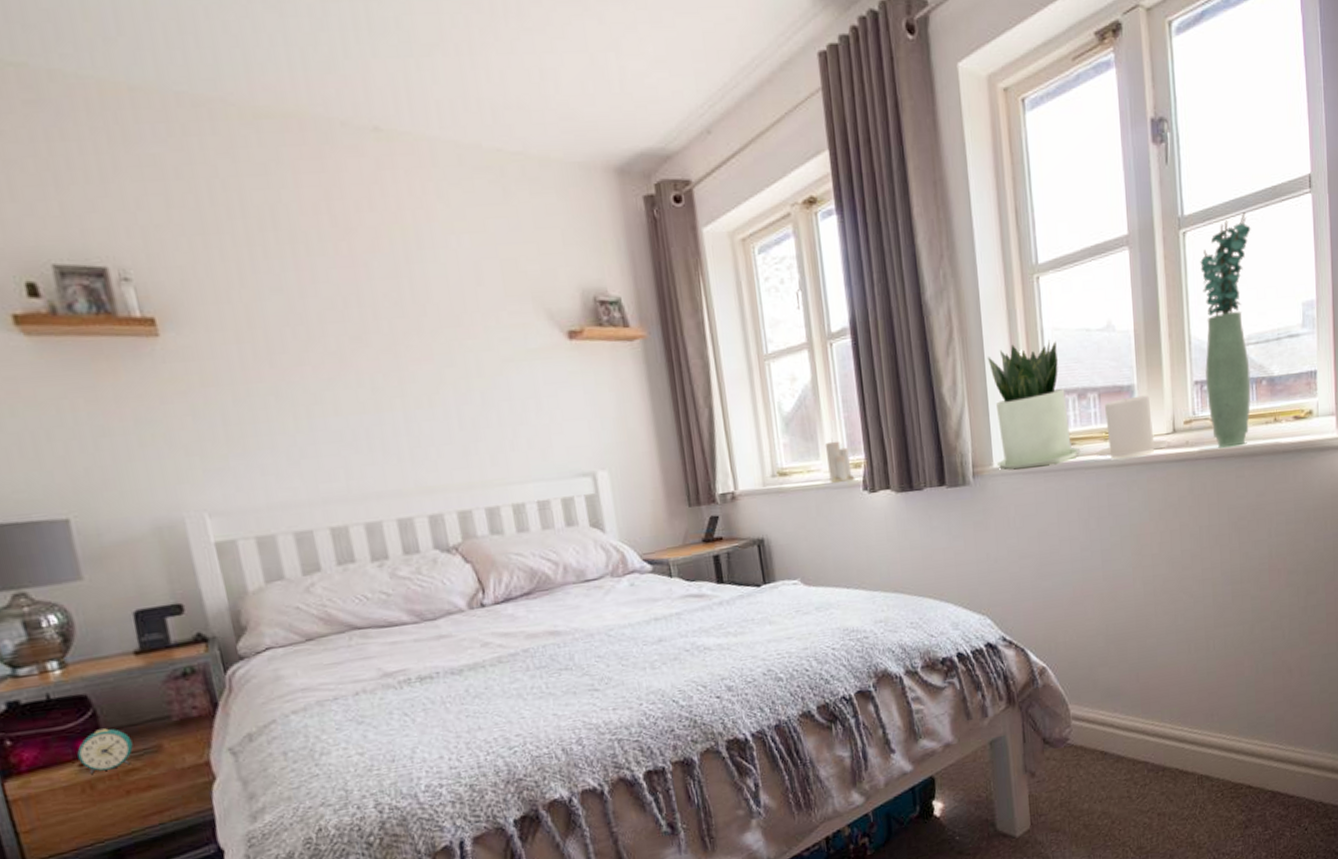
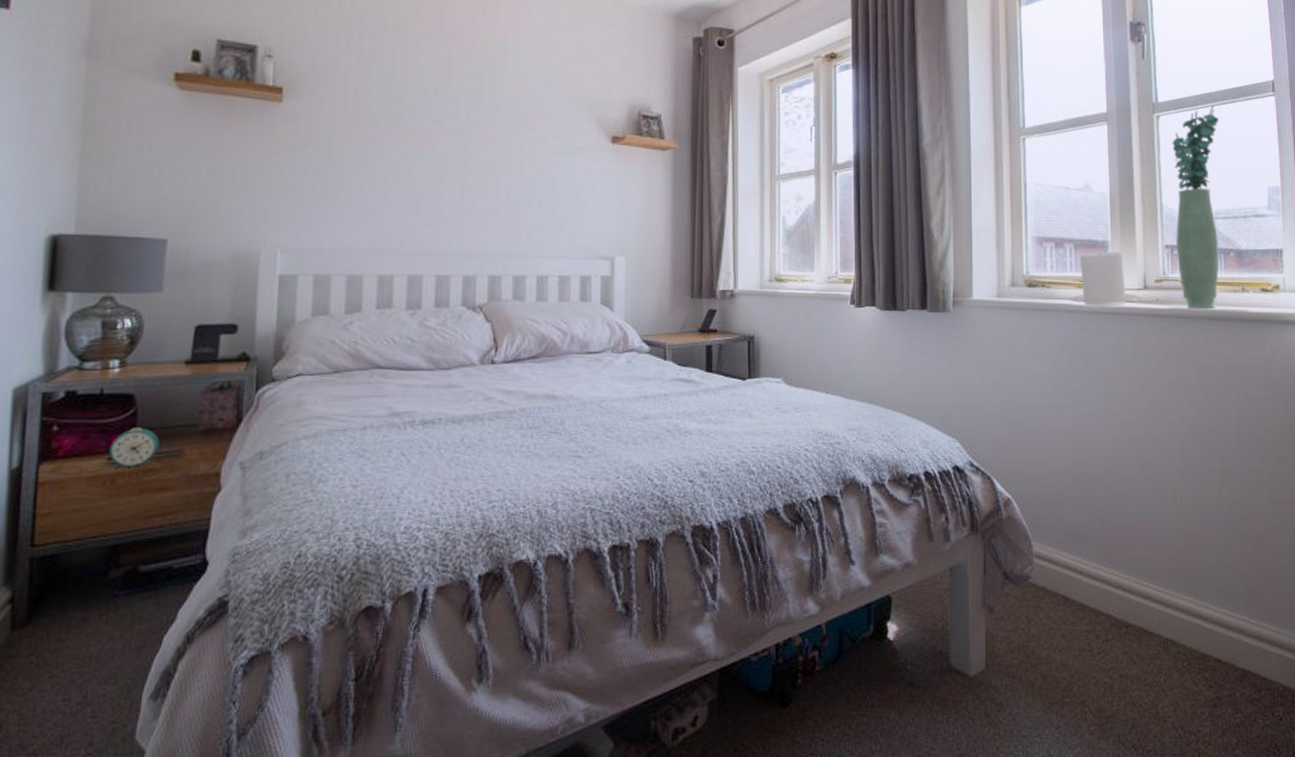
candle: present [825,440,855,484] -> none [820,255,844,295]
planter: present [987,340,1080,471] -> none [974,193,1055,305]

